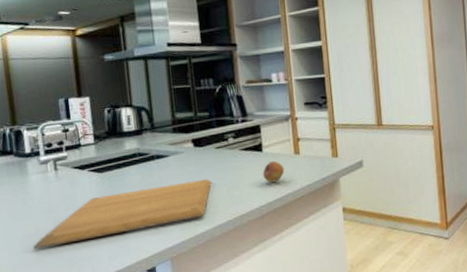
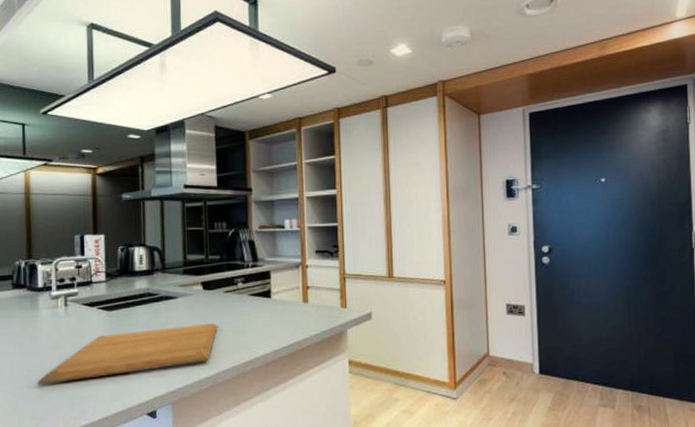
fruit: present [262,160,285,183] -> none [269,308,292,330]

